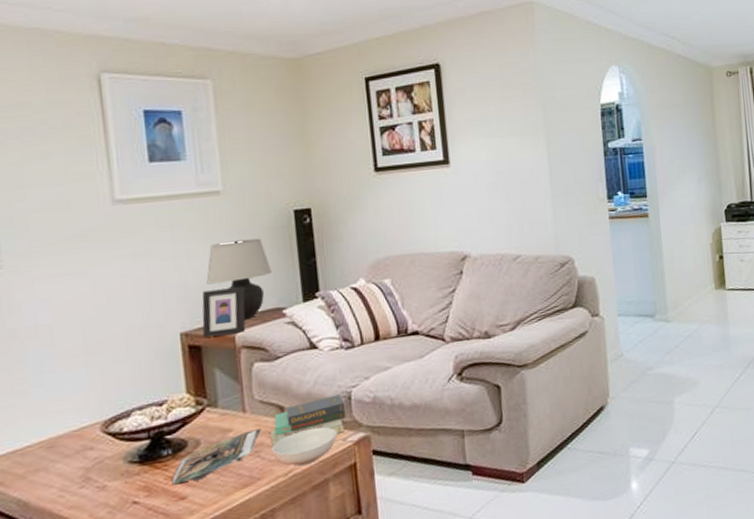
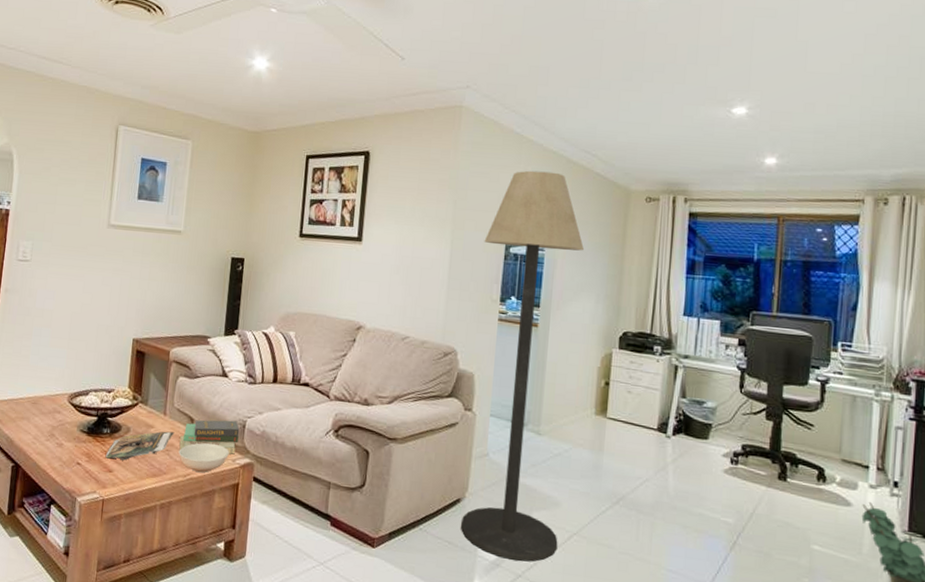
picture frame: present [202,287,246,337] -> none [148,309,184,350]
table lamp: present [207,238,273,320] -> none [158,273,207,340]
floor lamp: none [580,59,703,452] -> present [461,170,584,562]

